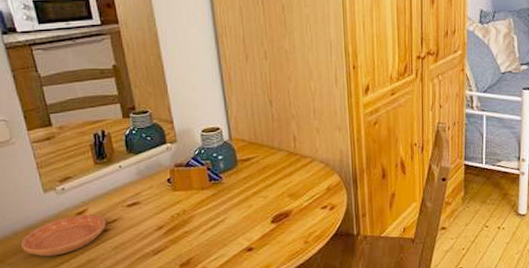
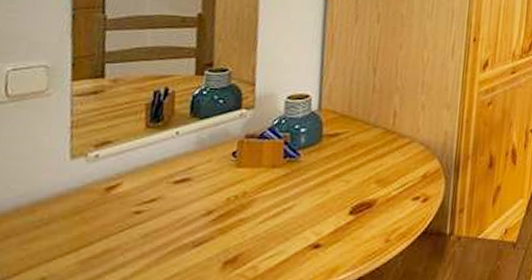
saucer: present [21,214,106,257] -> none [19,190,142,243]

